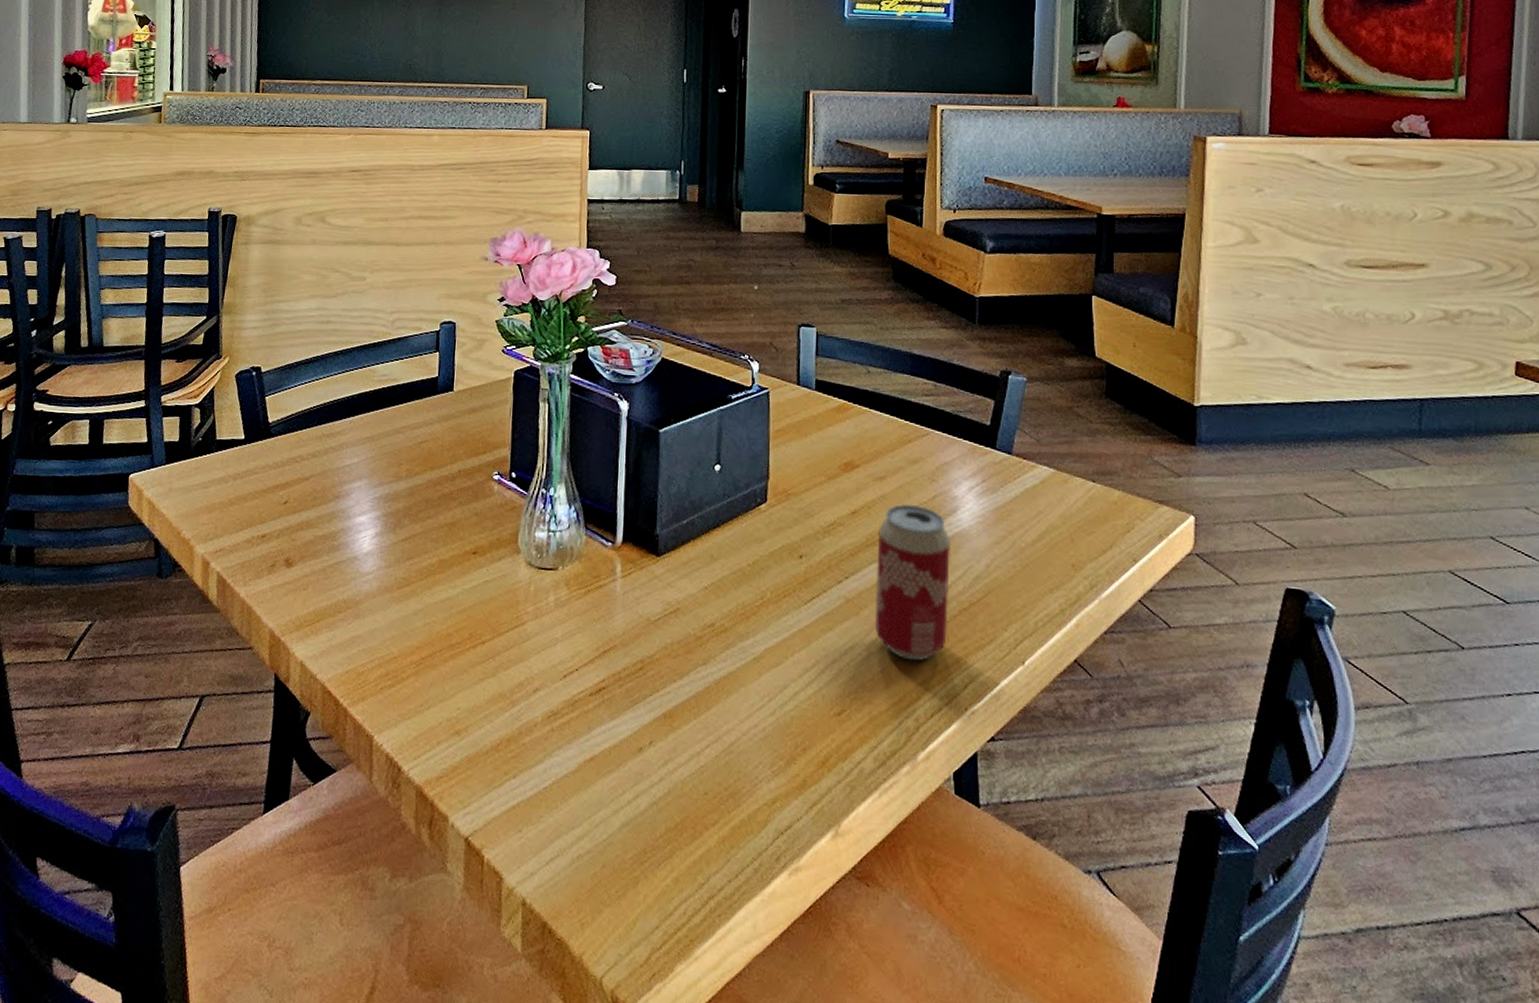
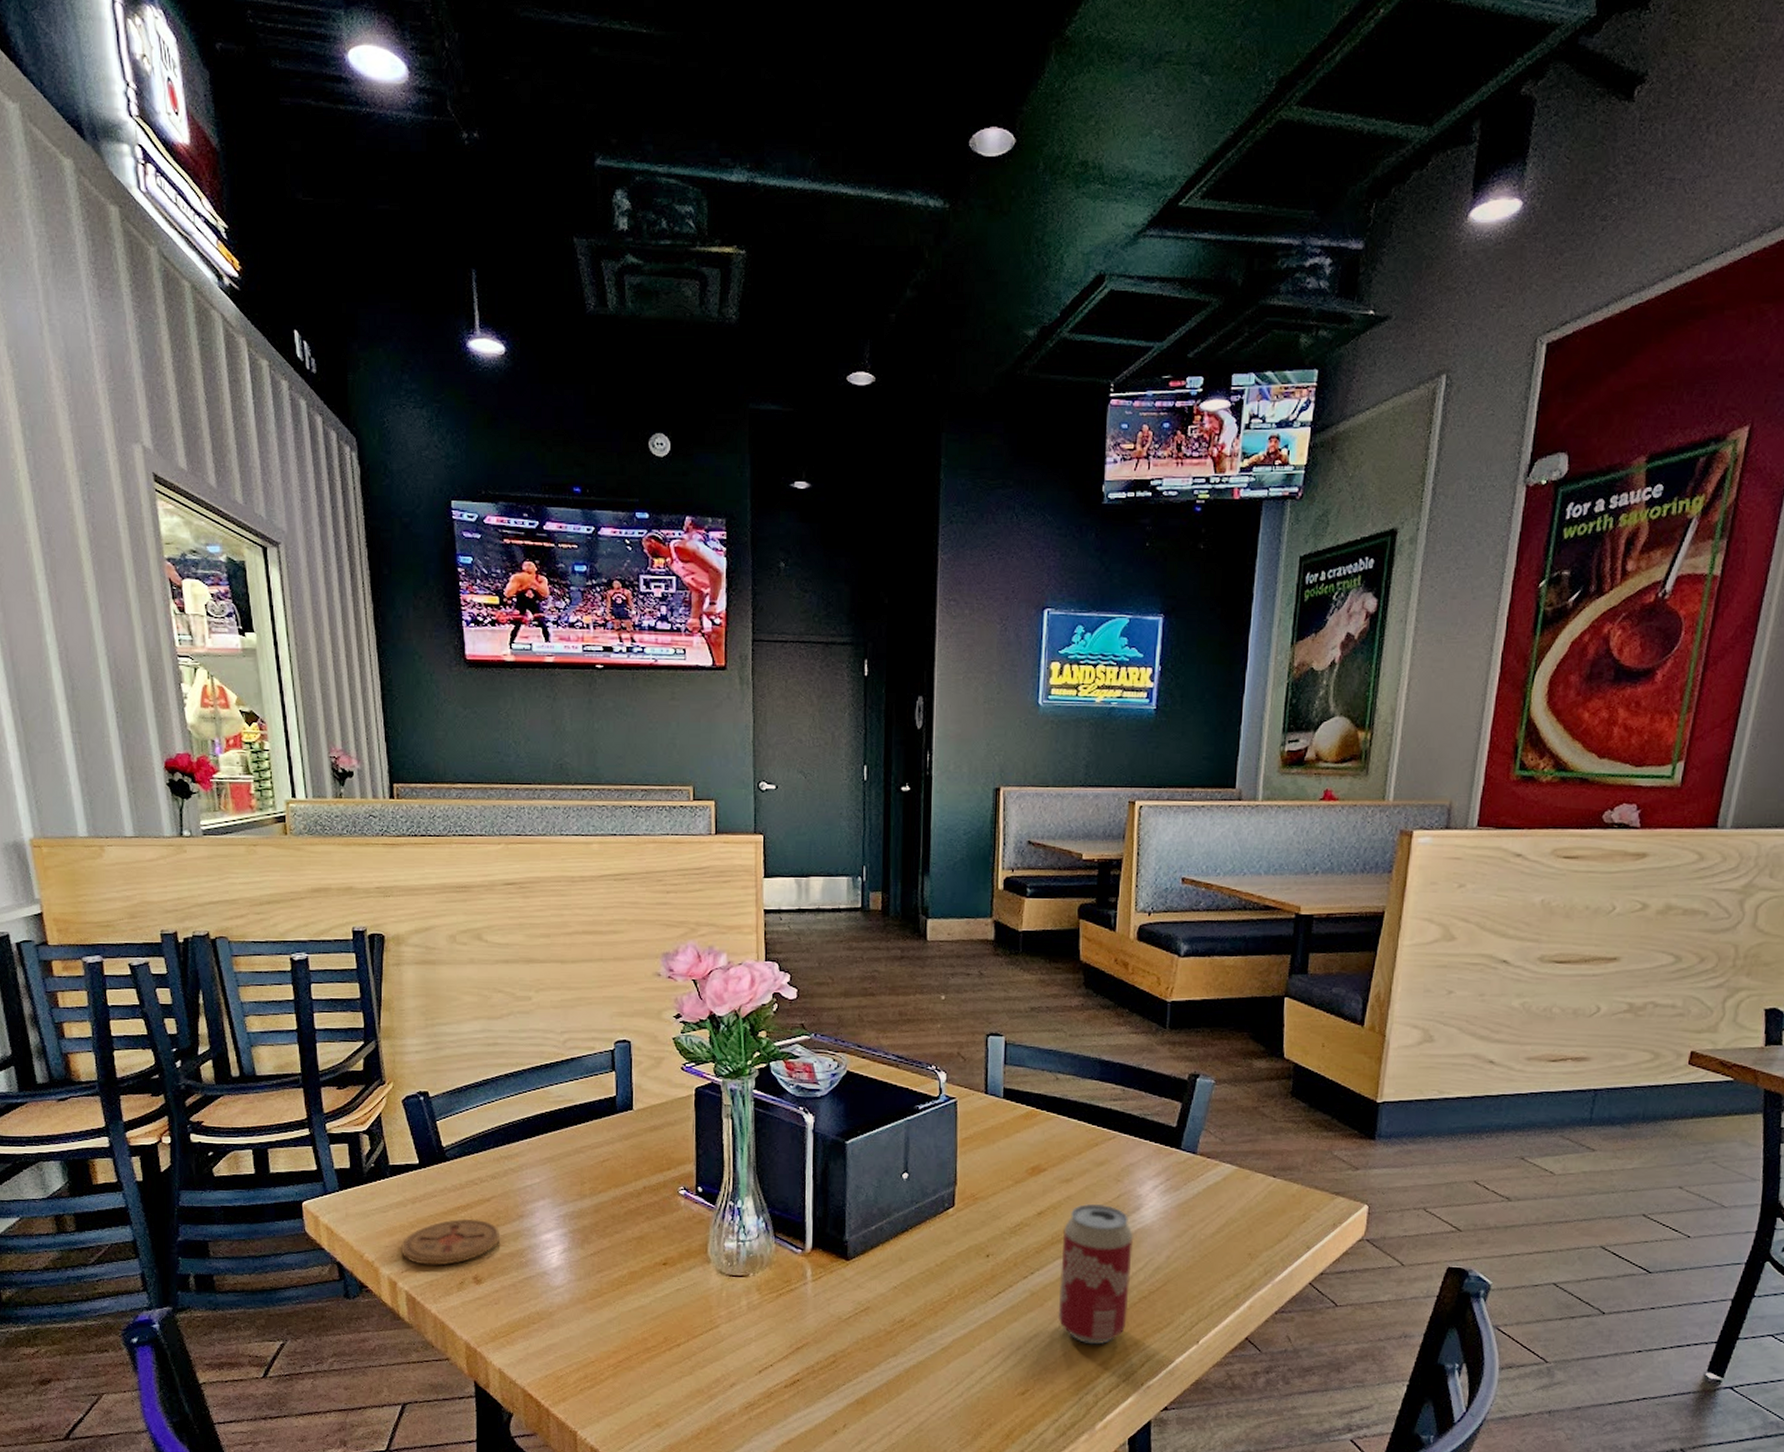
coaster: none [218,498,315,547] -> present [401,1219,501,1266]

